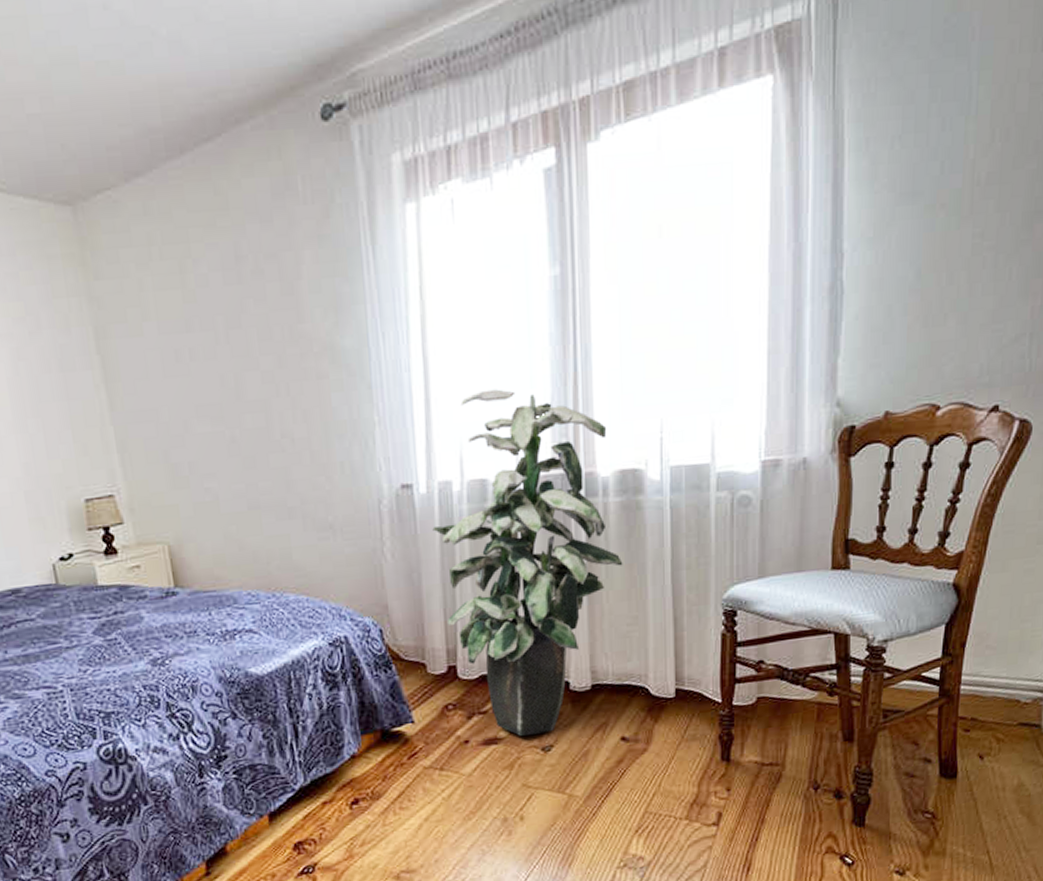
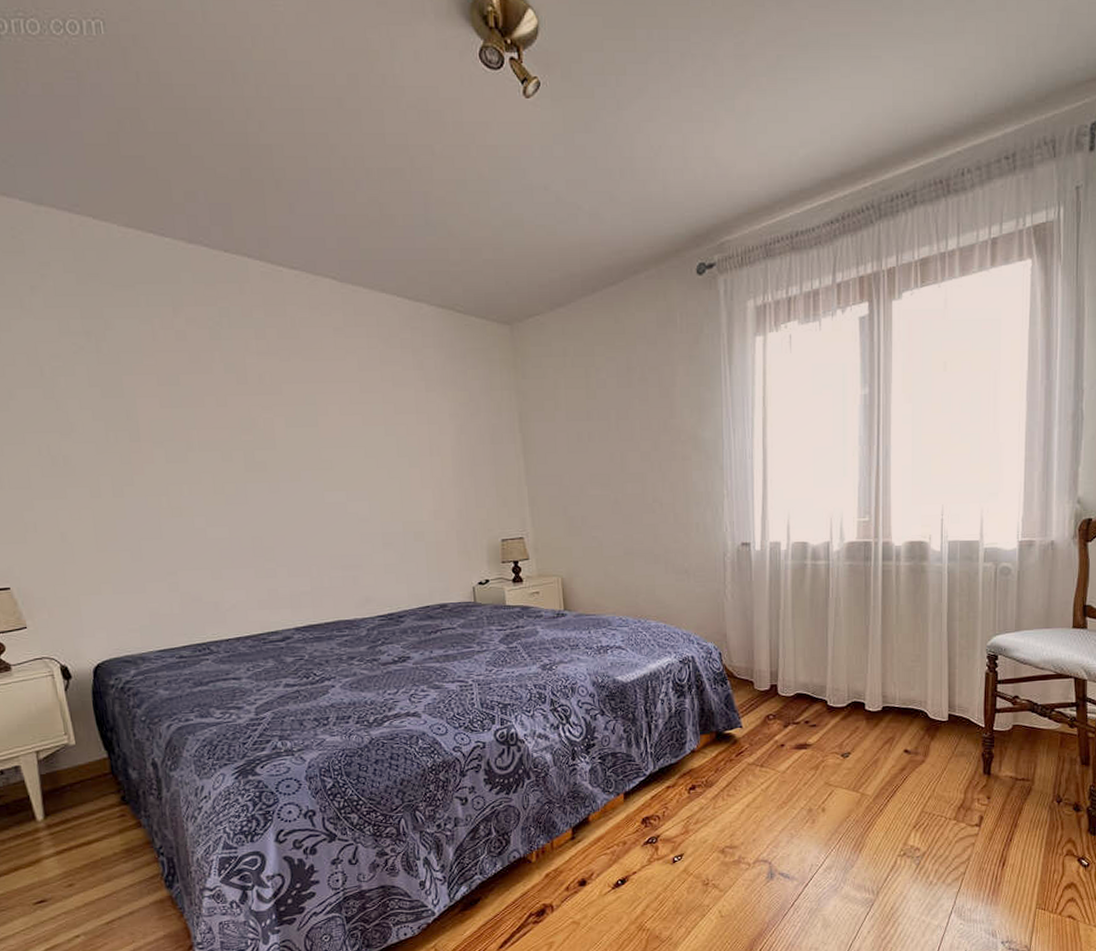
indoor plant: present [432,389,623,737] -> none [764,475,910,744]

